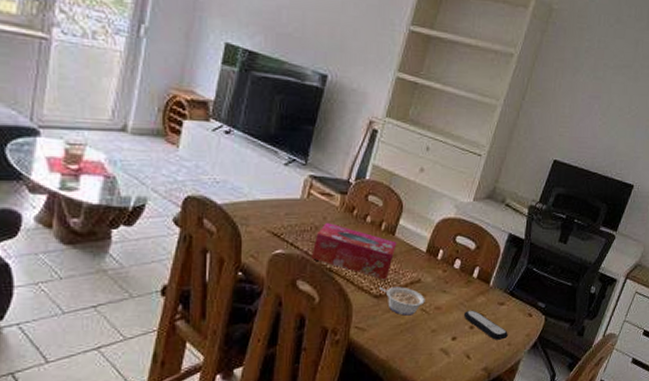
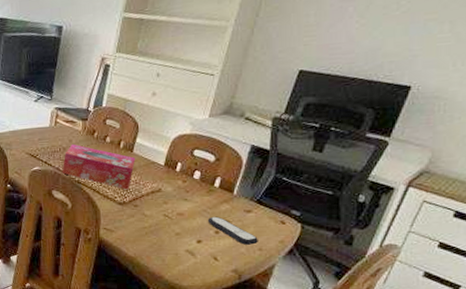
legume: present [380,286,425,316] -> none [123,195,167,220]

